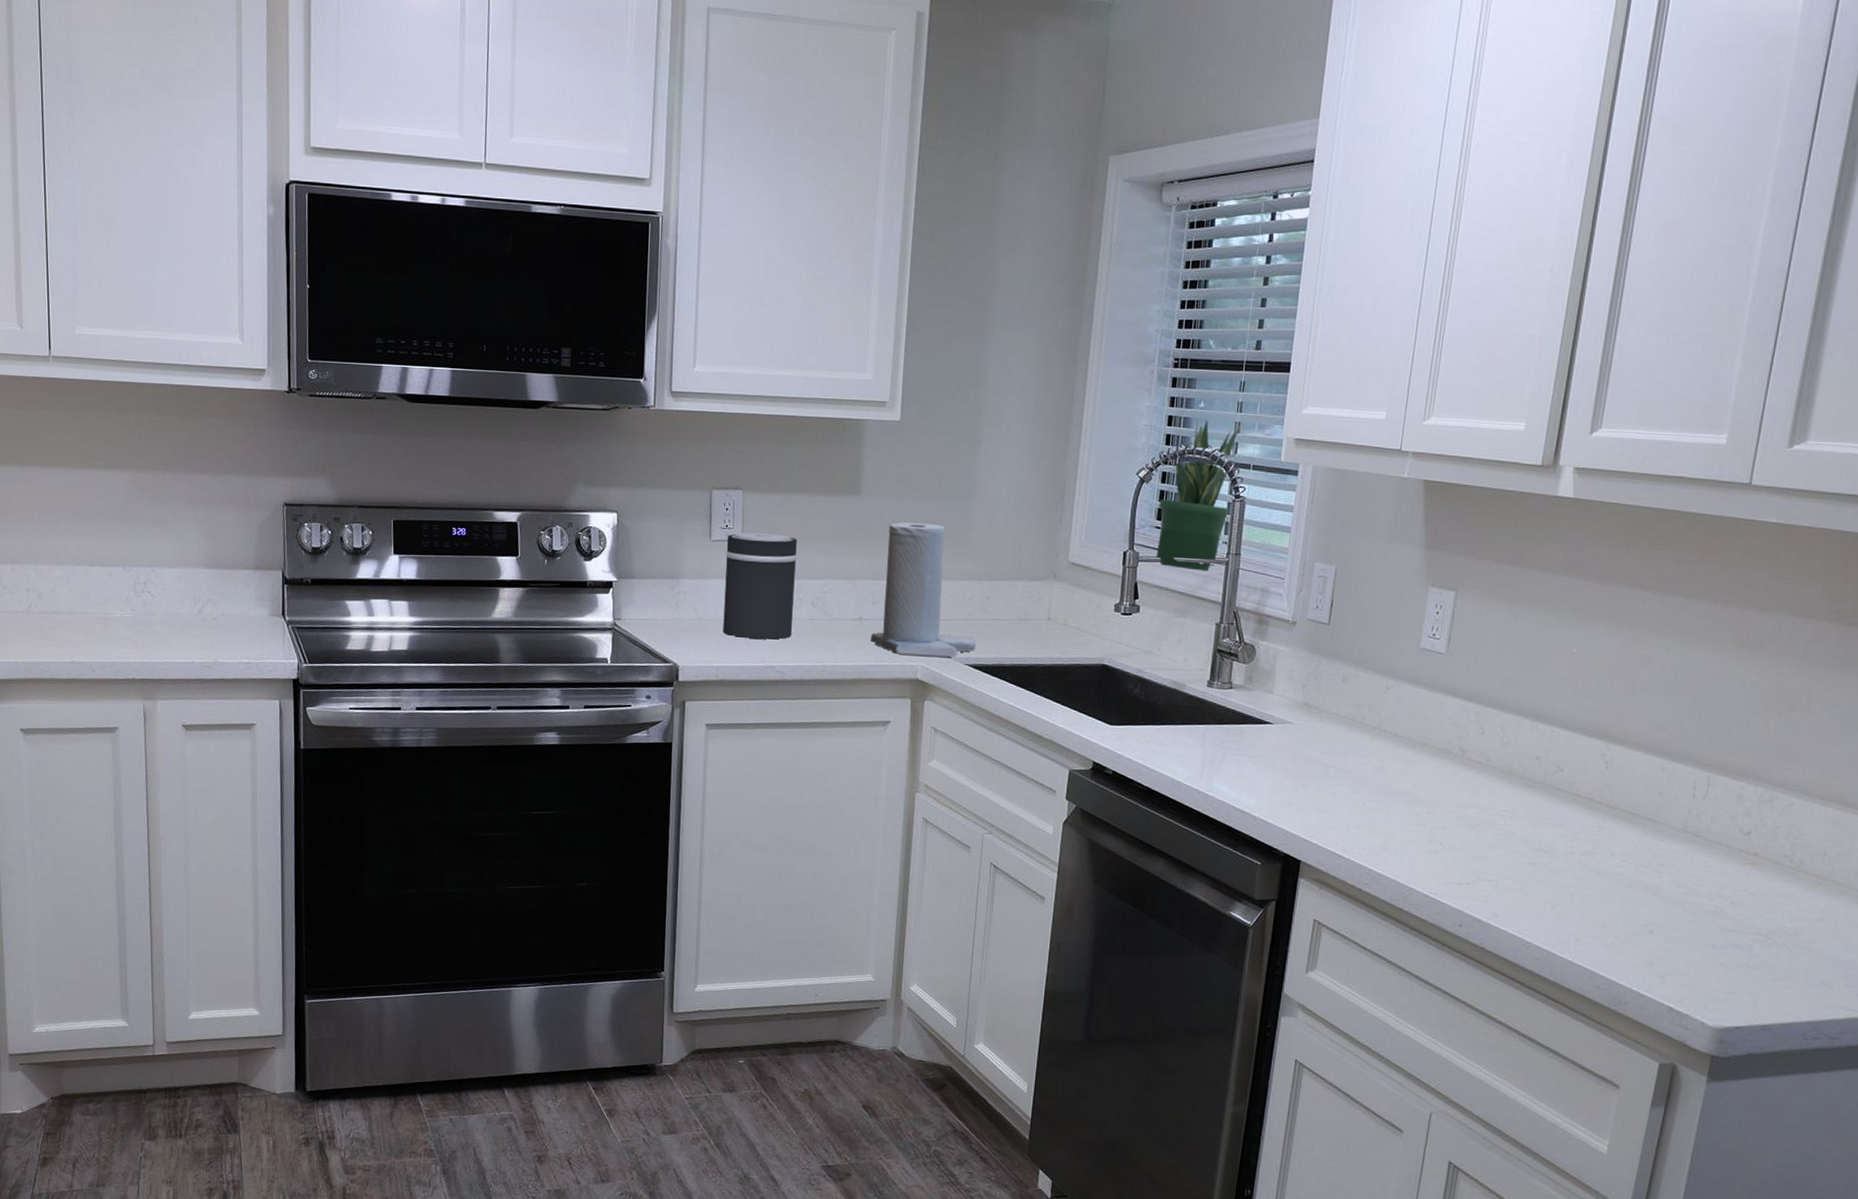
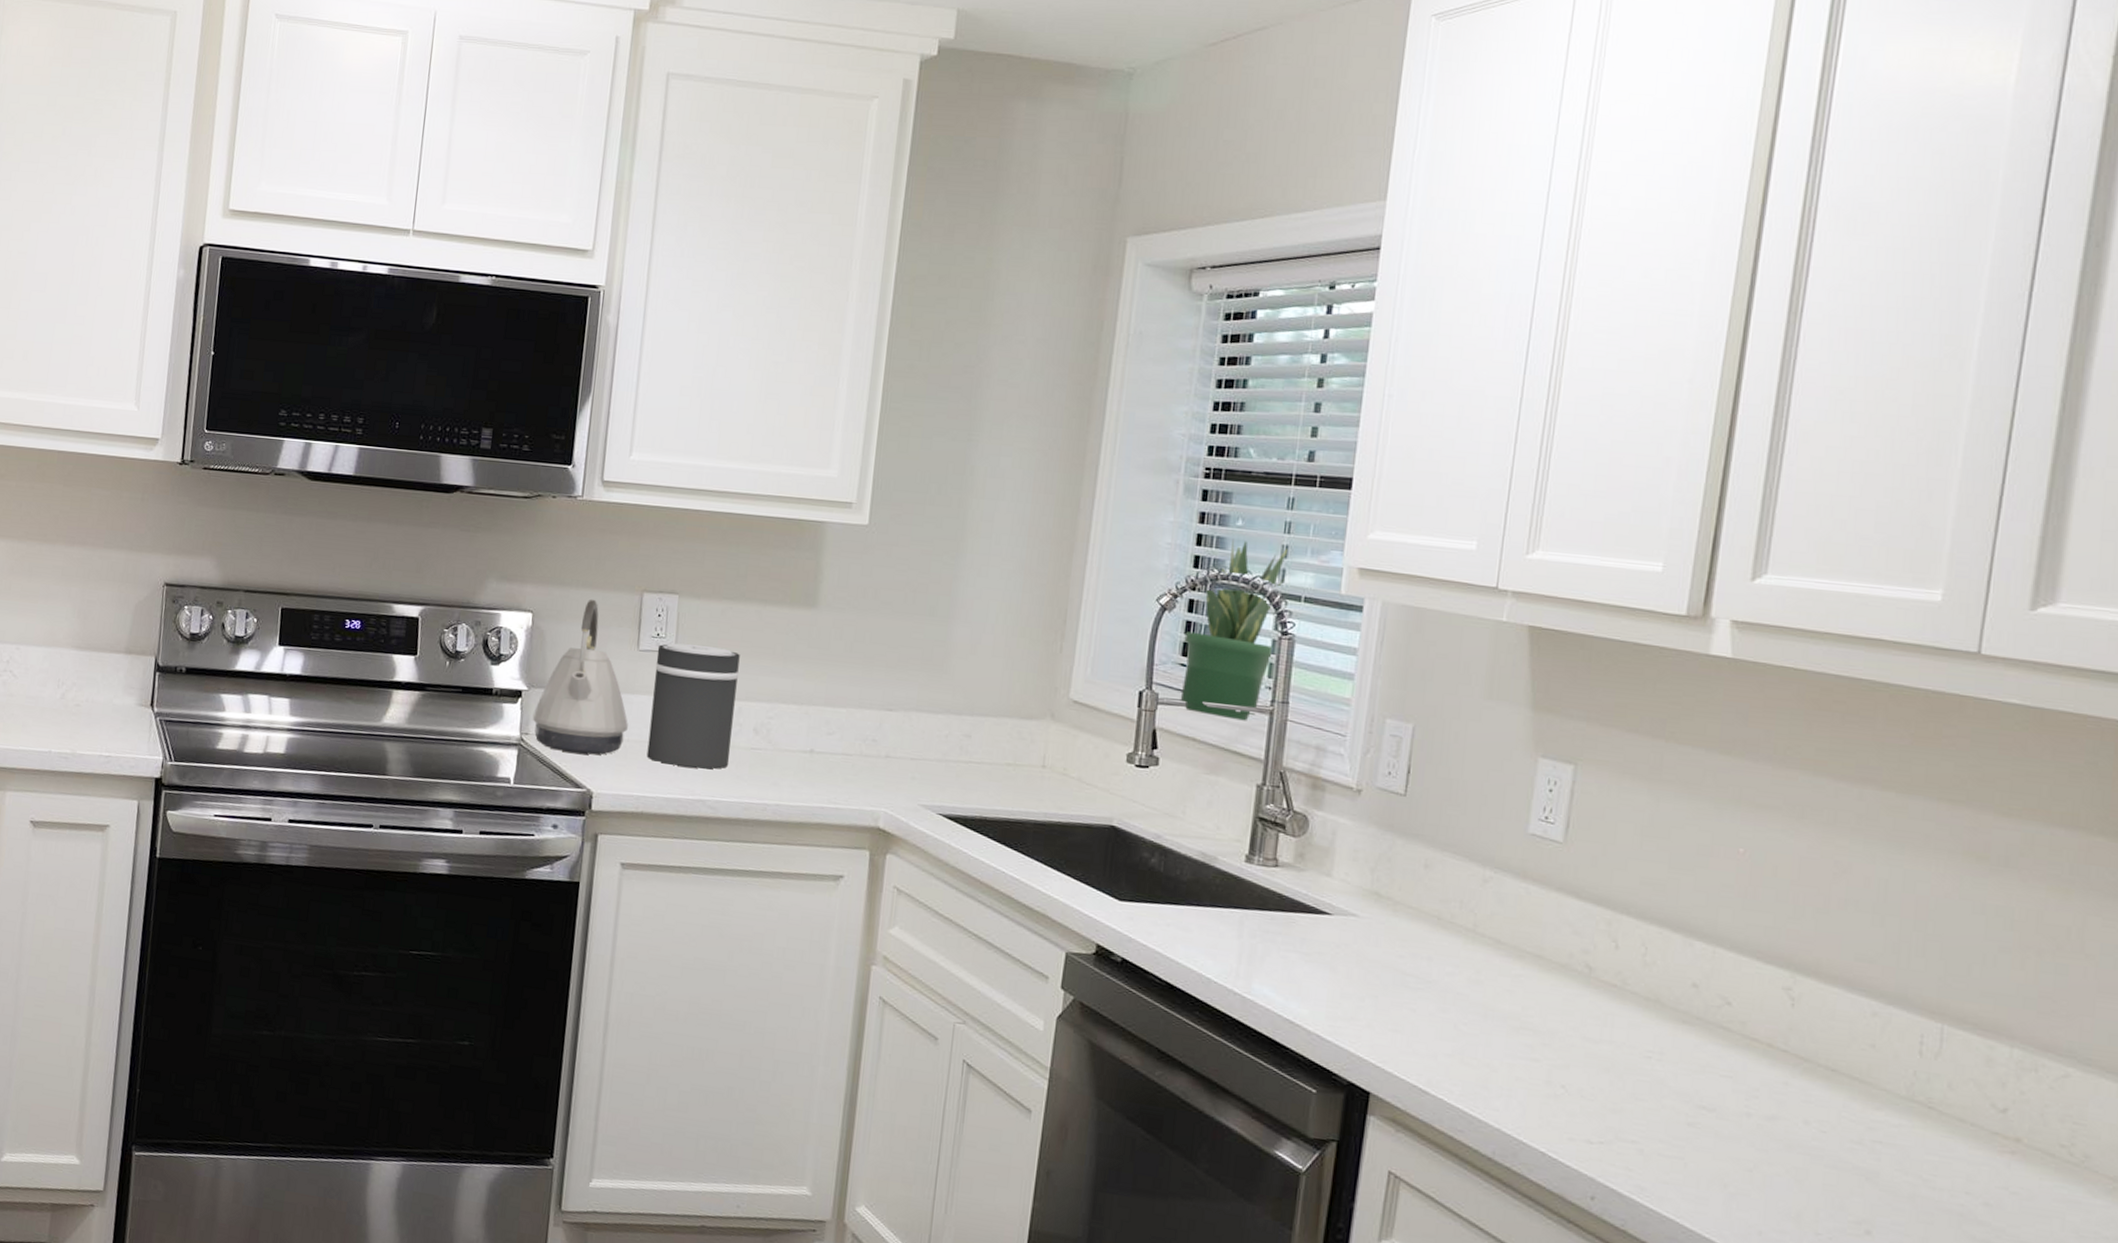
kettle: none [623,497,706,634] -> present [532,599,628,755]
paper towel: present [870,522,976,658] -> none [823,641,953,805]

